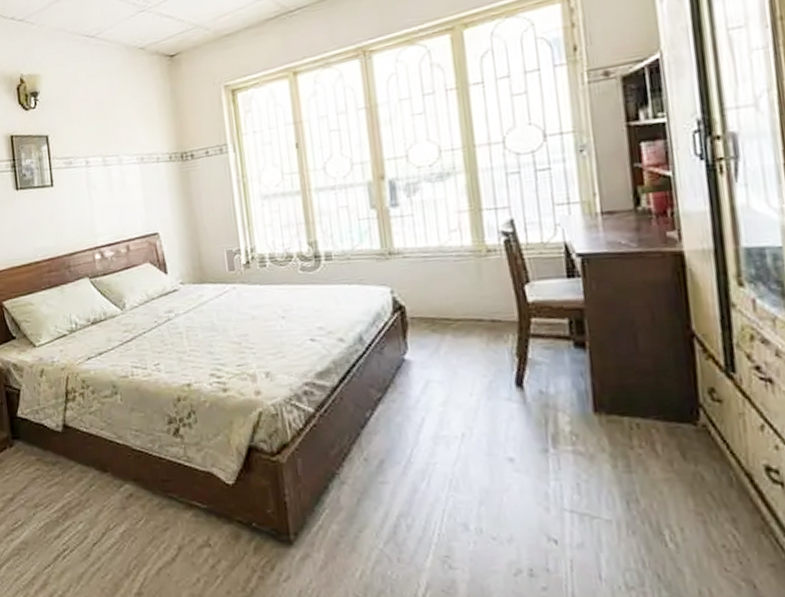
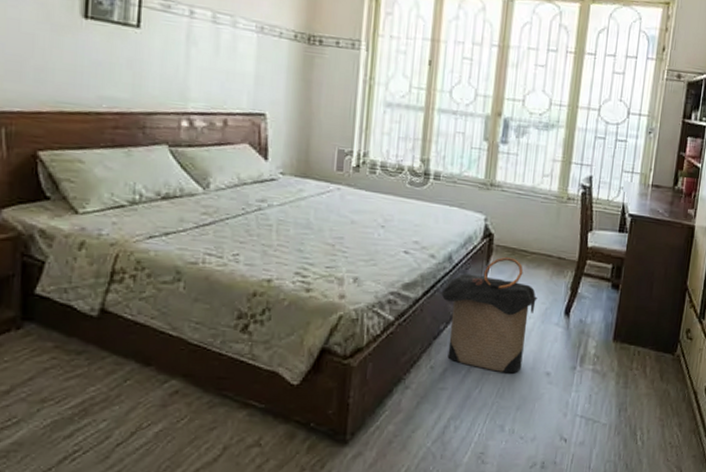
laundry hamper: none [359,328,476,462] -> present [441,256,538,374]

